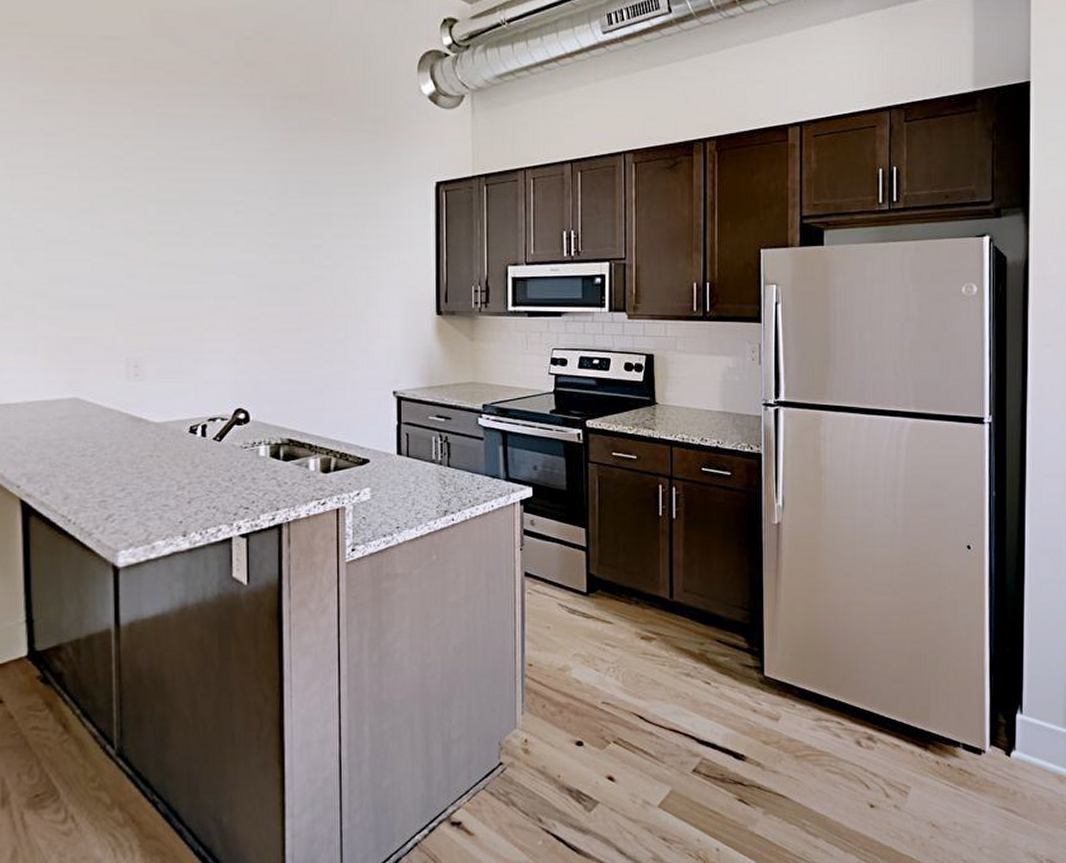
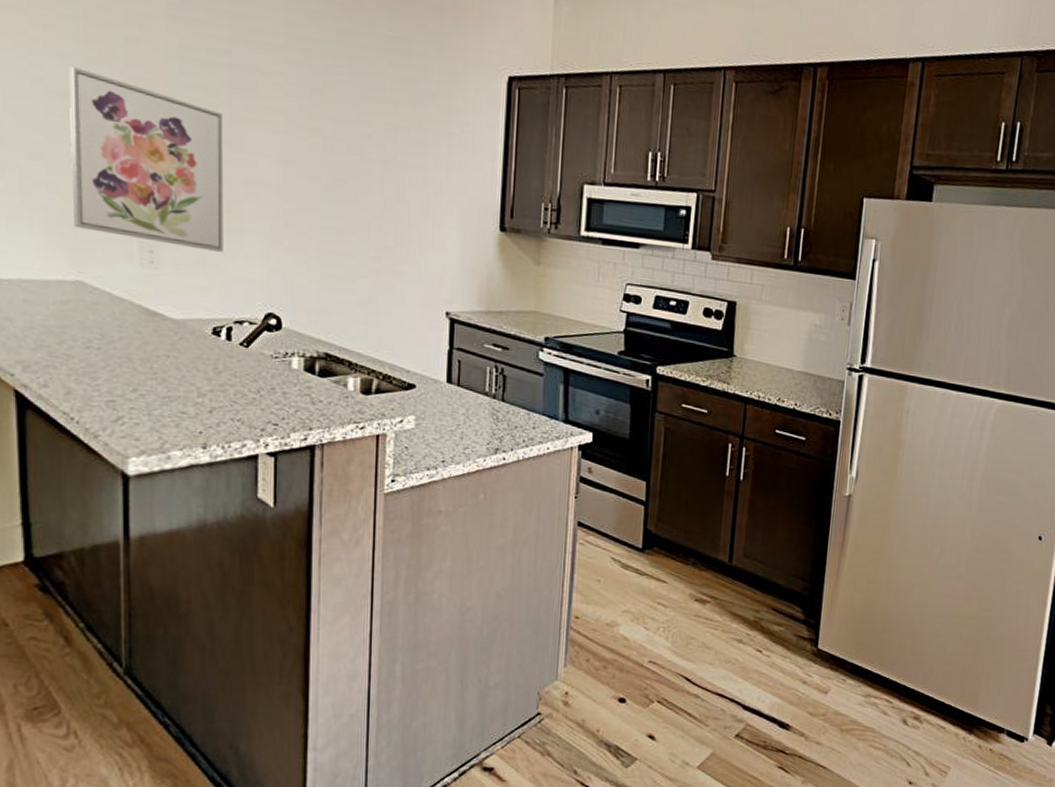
wall art: none [67,217,198,360] -> present [69,65,224,252]

